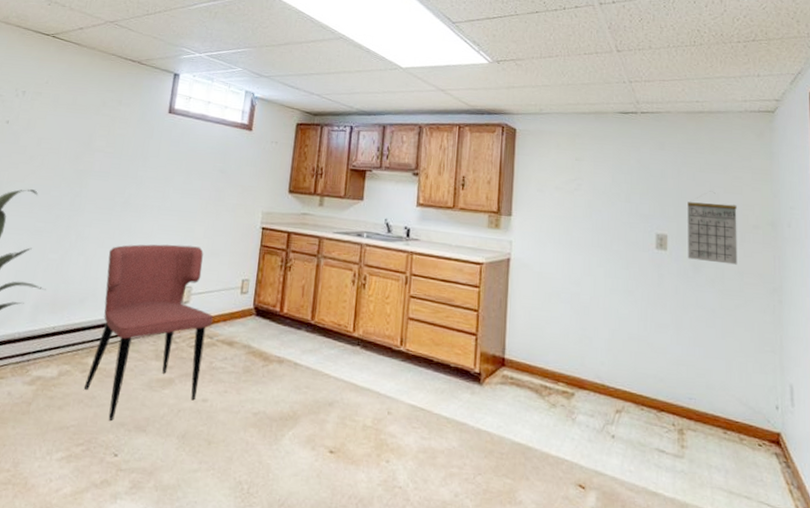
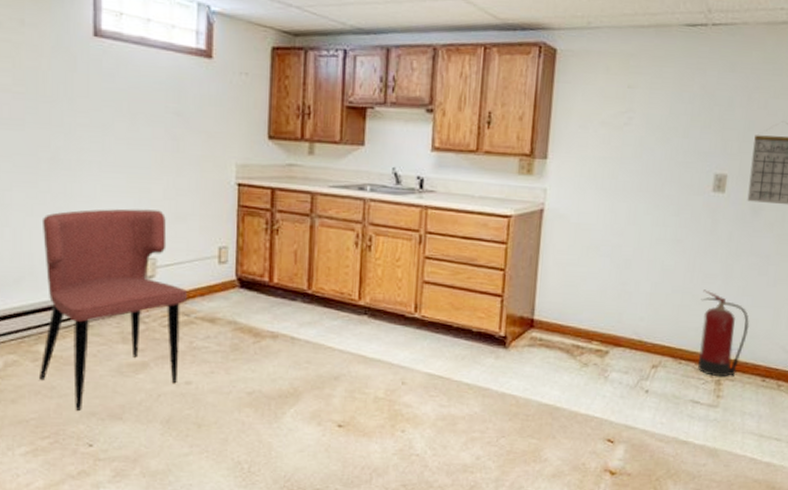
fire extinguisher: none [656,338,705,427] -> present [698,289,750,377]

